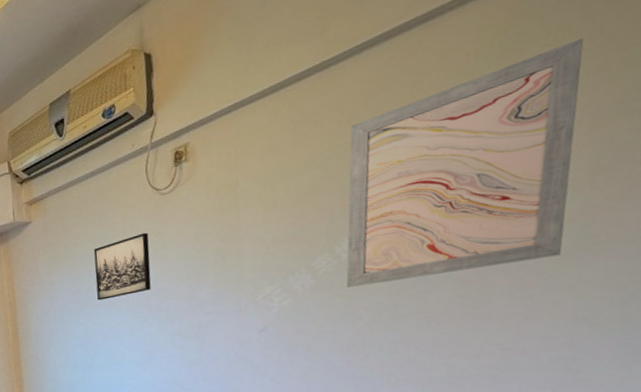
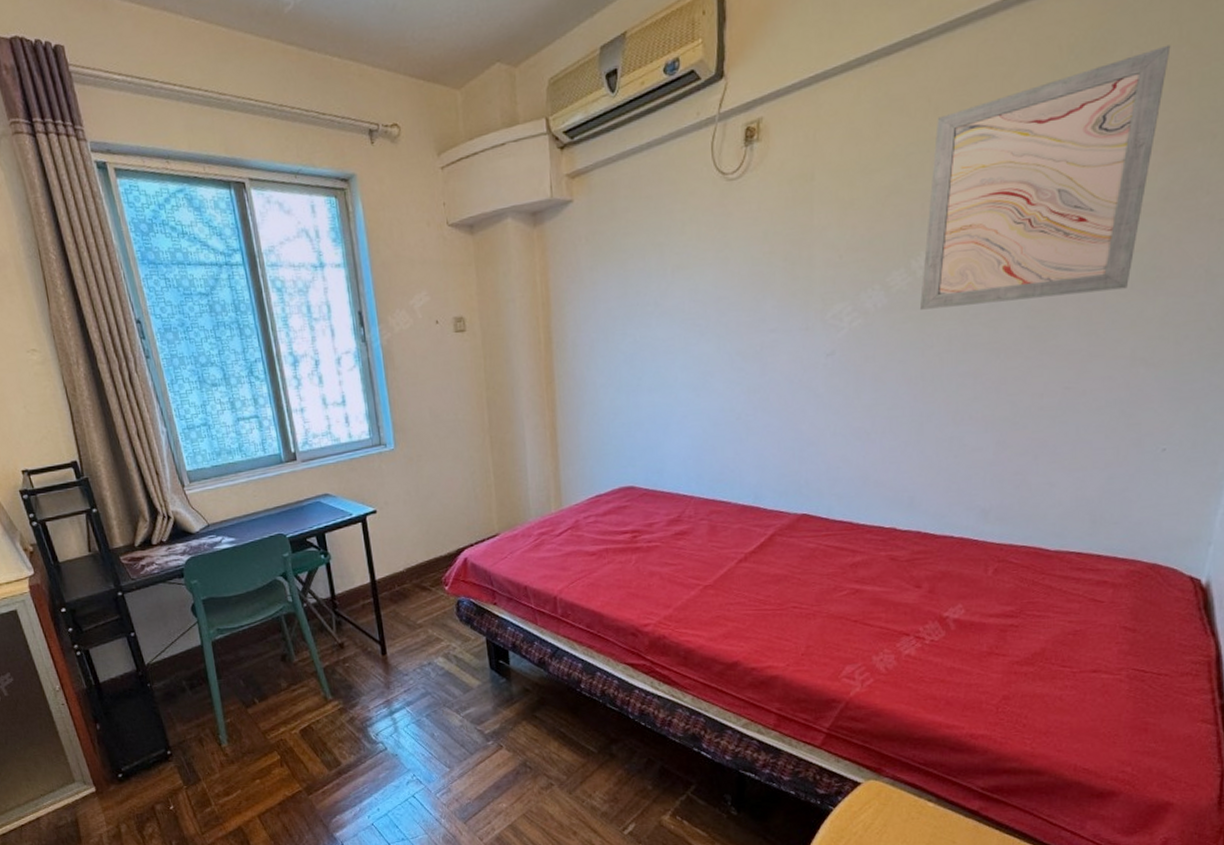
wall art: present [93,232,151,301] -> none [646,226,711,308]

